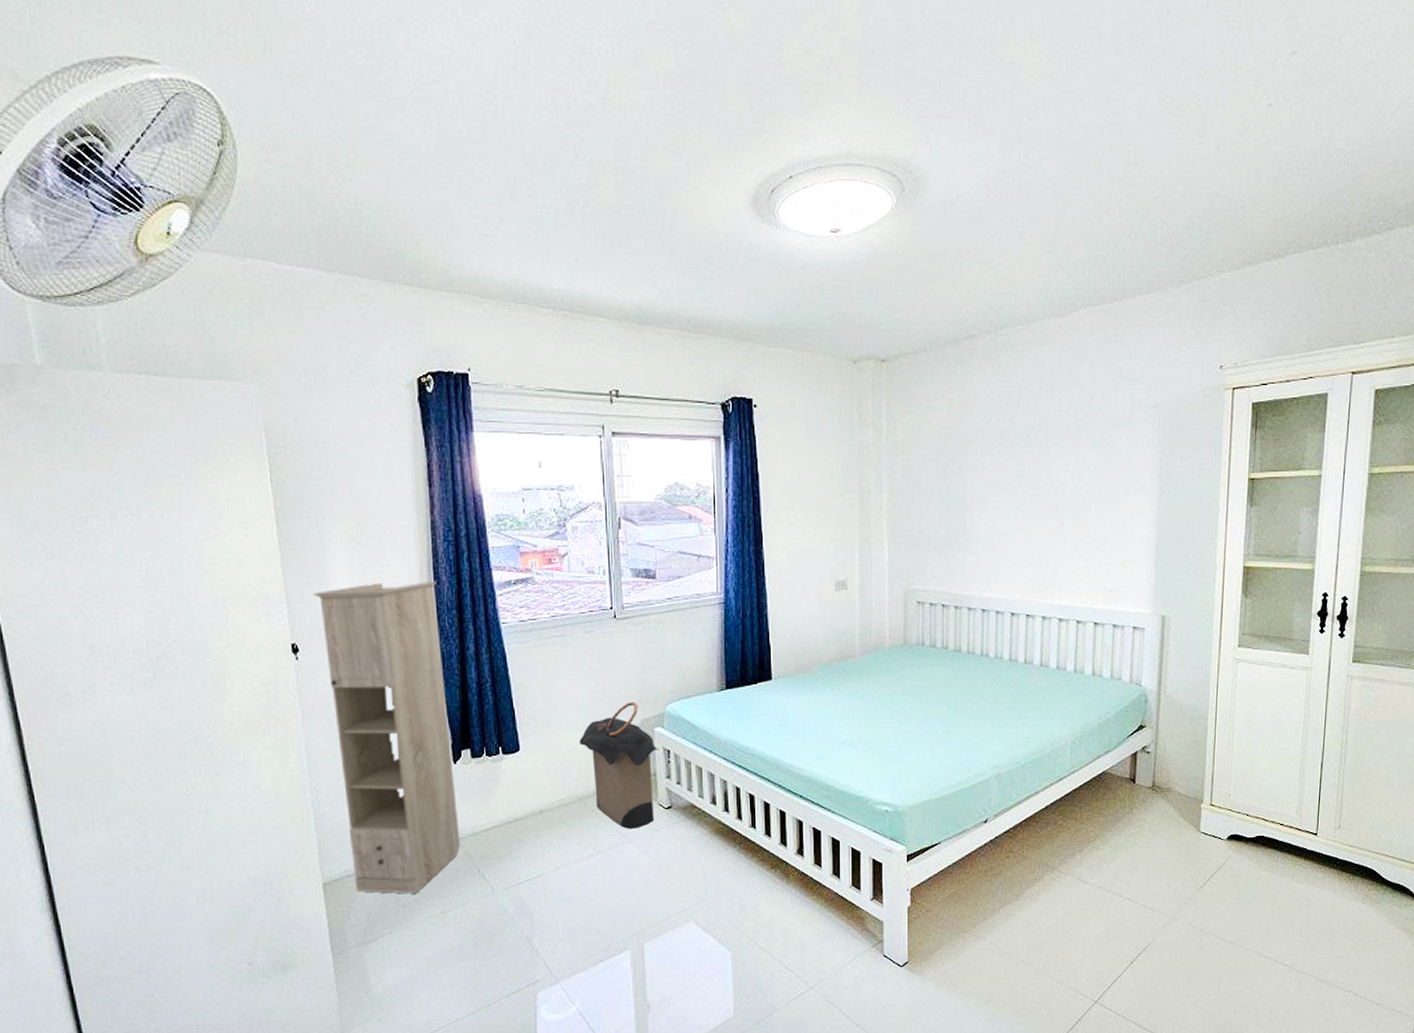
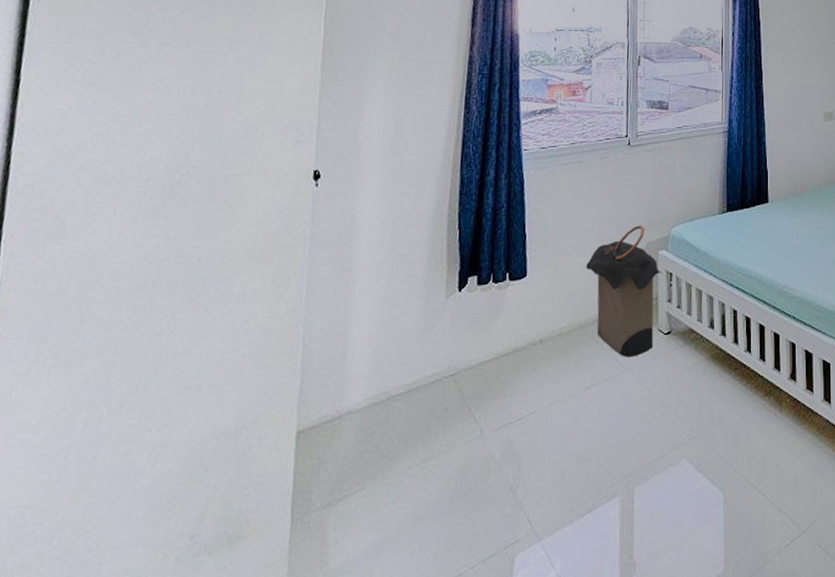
storage cabinet: present [313,581,461,894] -> none [333,111,467,441]

